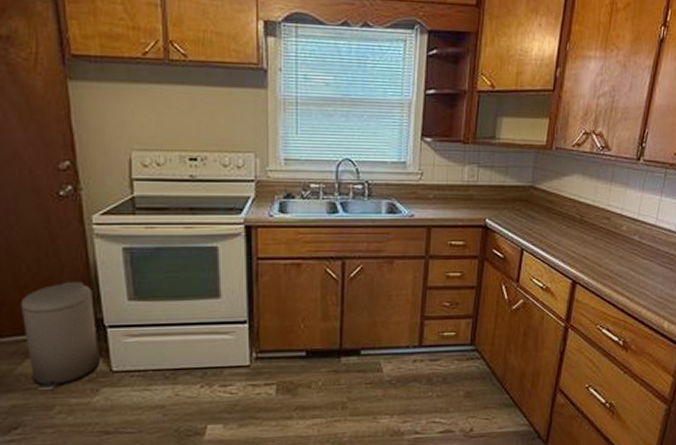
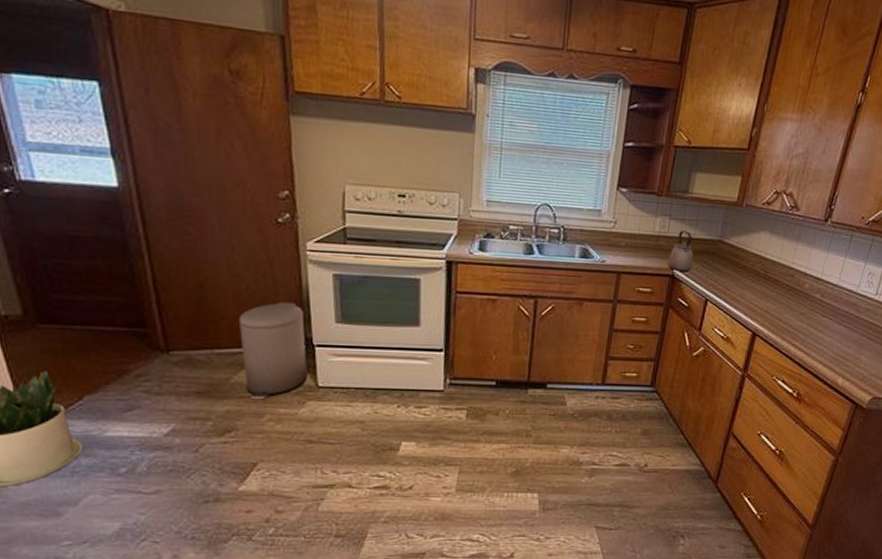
kettle: none [479,178,505,222] -> present [667,230,693,272]

